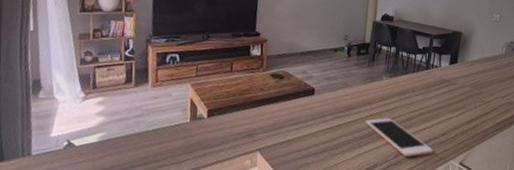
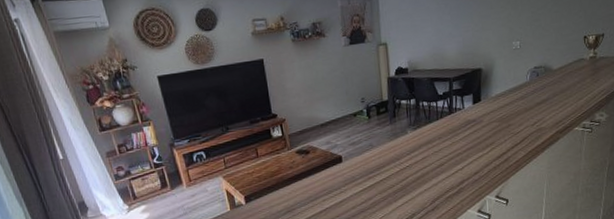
cell phone: present [365,118,433,157] -> none [396,169,468,201]

